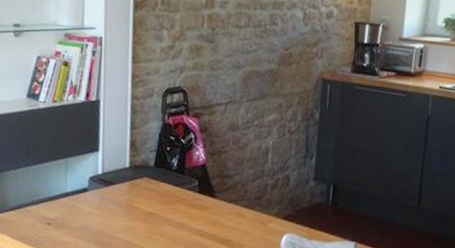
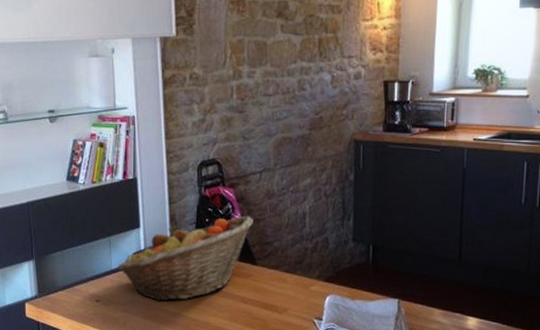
fruit basket: none [72,147,215,229] -> present [118,215,253,301]

